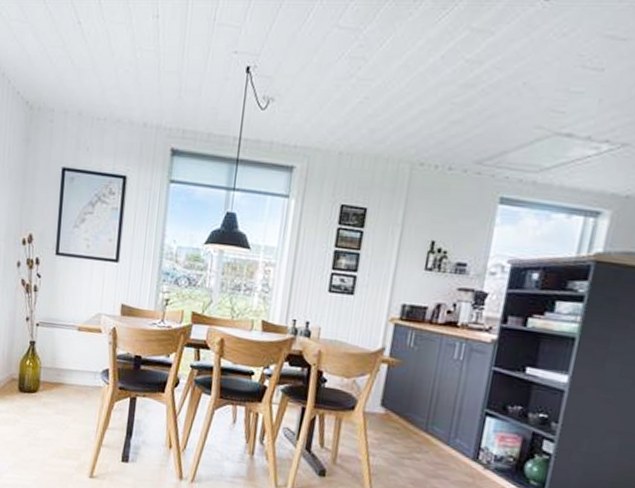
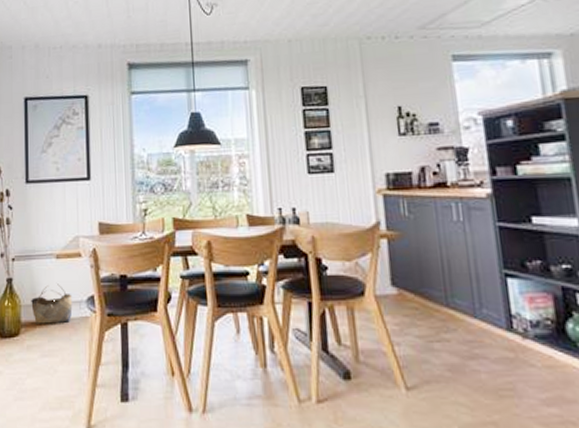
basket: none [50,353,89,389] -> present [31,284,73,324]

